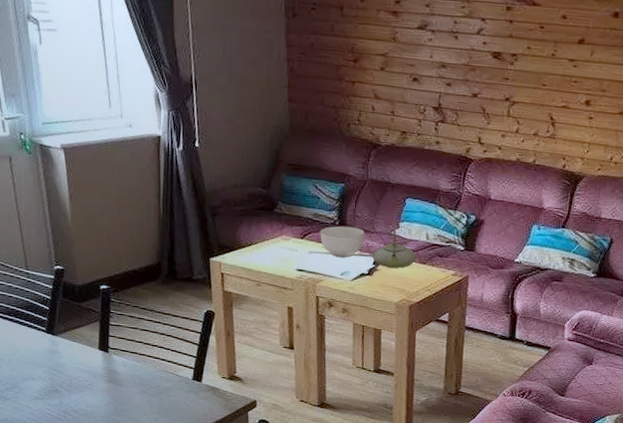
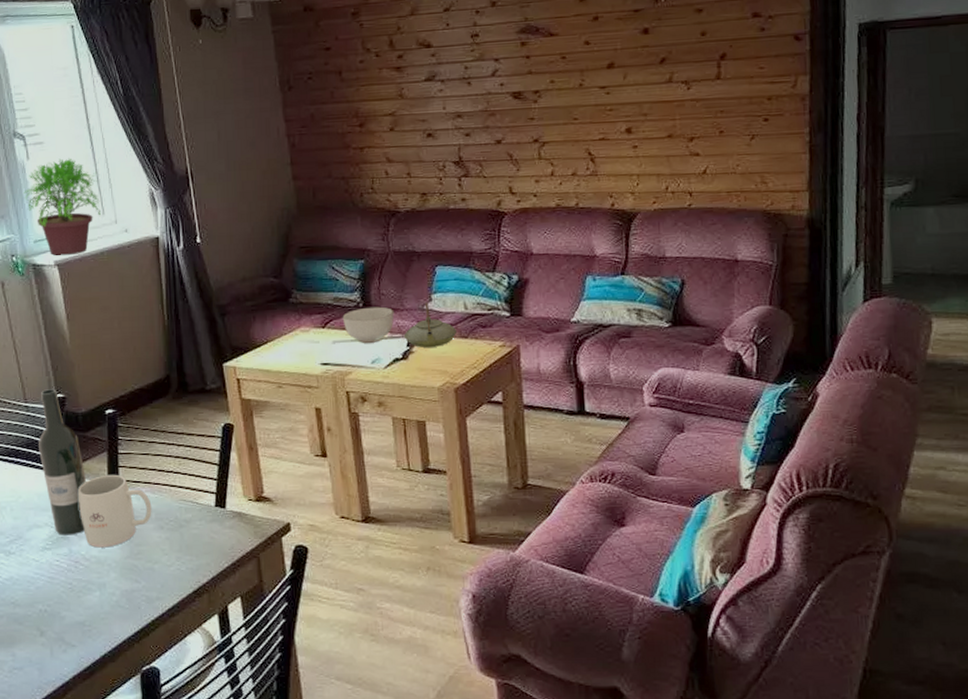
potted plant: none [35,48,108,142] -> present [24,158,101,256]
wine bottle: none [37,260,80,390] -> present [39,389,87,535]
mug: none [70,341,137,404] -> present [77,474,152,548]

